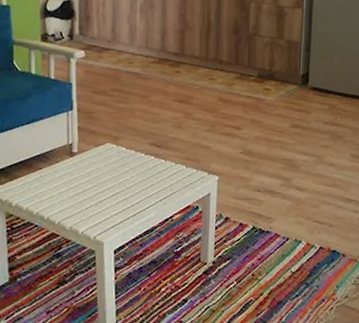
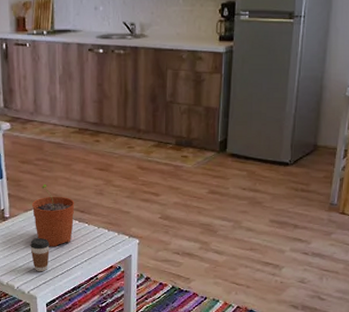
coffee cup: none [99,176,122,214] -> present [30,238,50,272]
plant pot: none [104,117,151,185] -> present [32,184,75,246]

